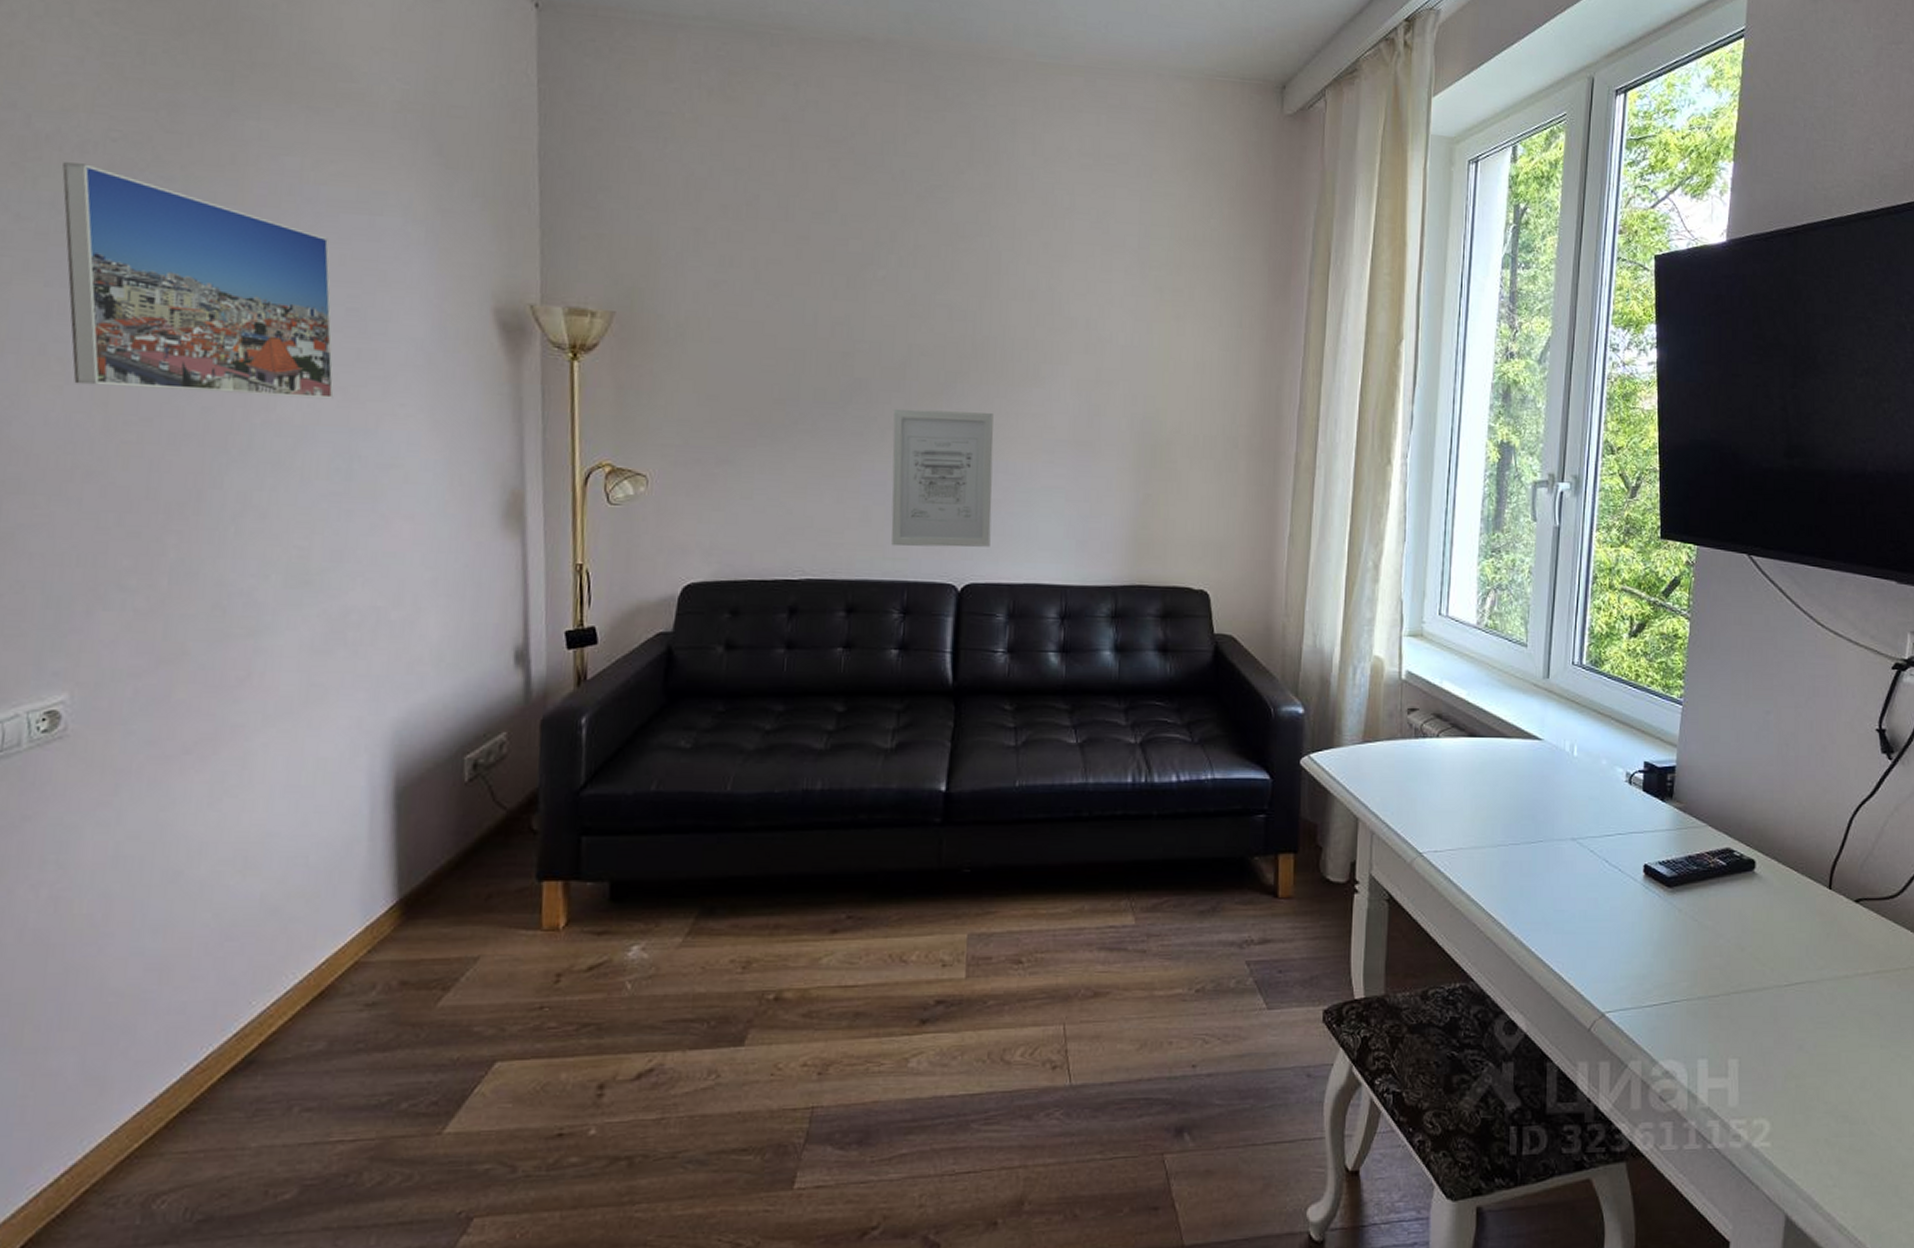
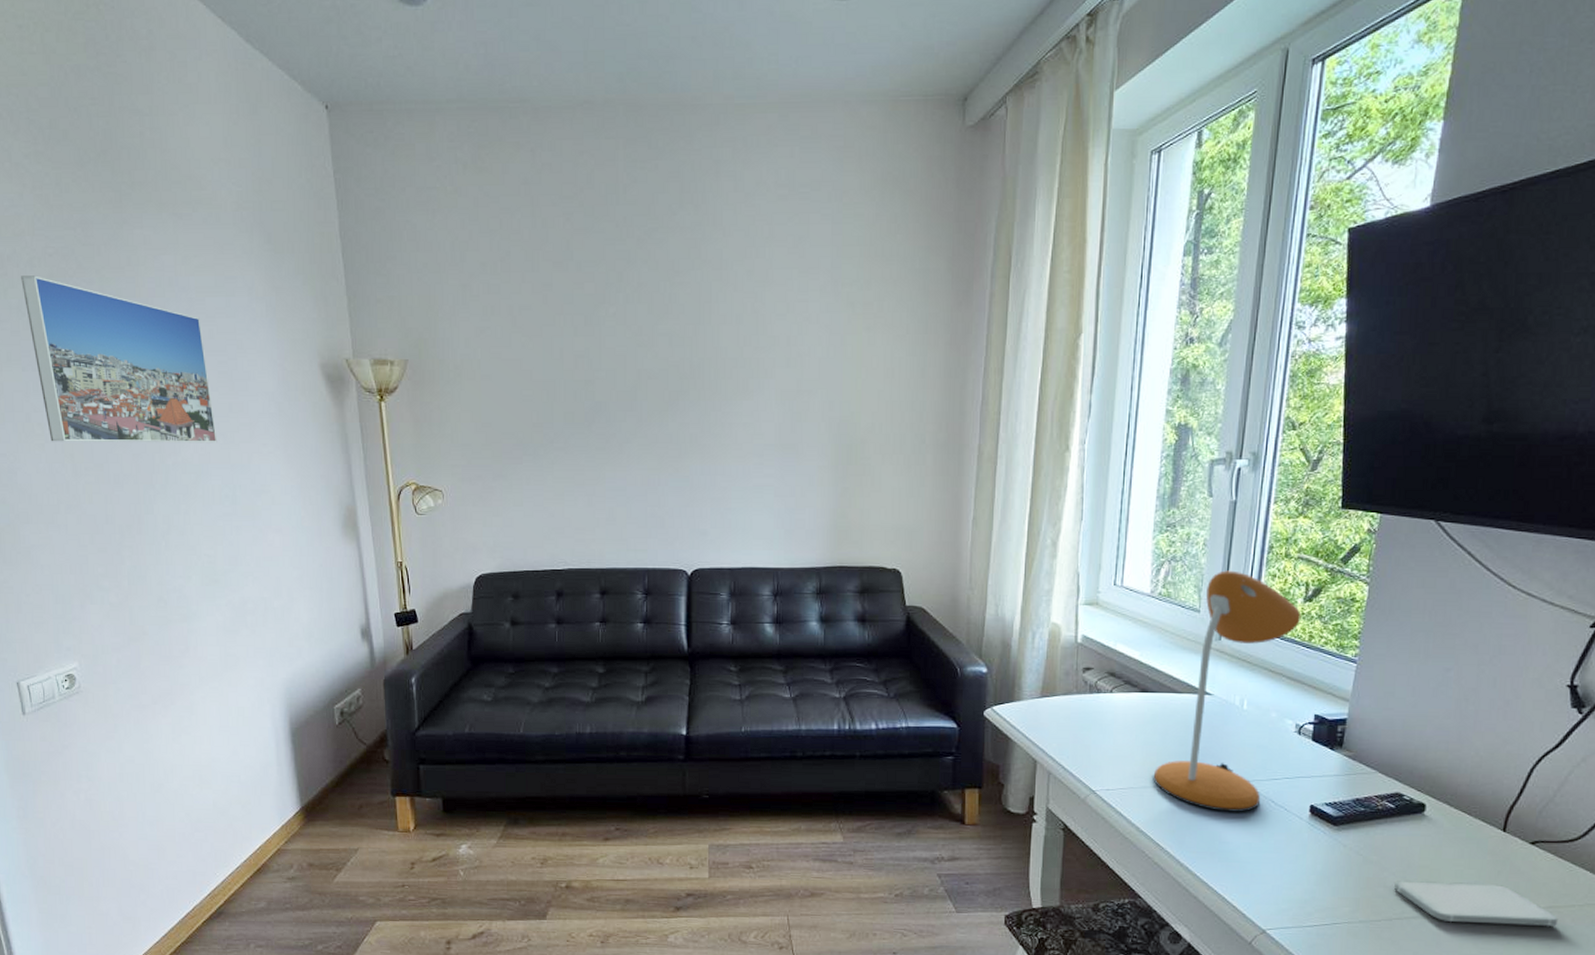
wall art: present [891,408,994,548] -> none [629,425,713,540]
desk lamp: none [1483,601,1627,874] -> present [1153,570,1301,812]
smartphone: none [1729,948,1886,994] -> present [1393,881,1559,926]

